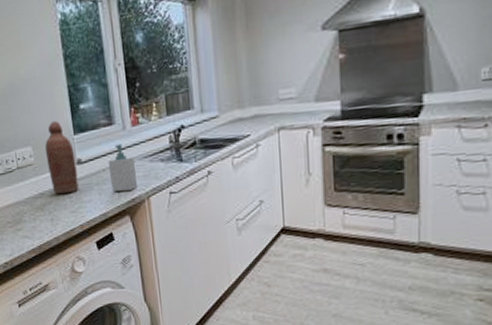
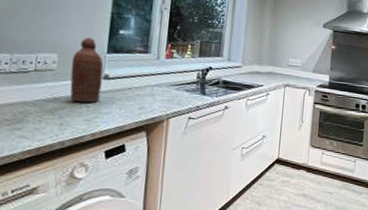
soap bottle: present [107,144,138,192] -> none [134,70,162,110]

